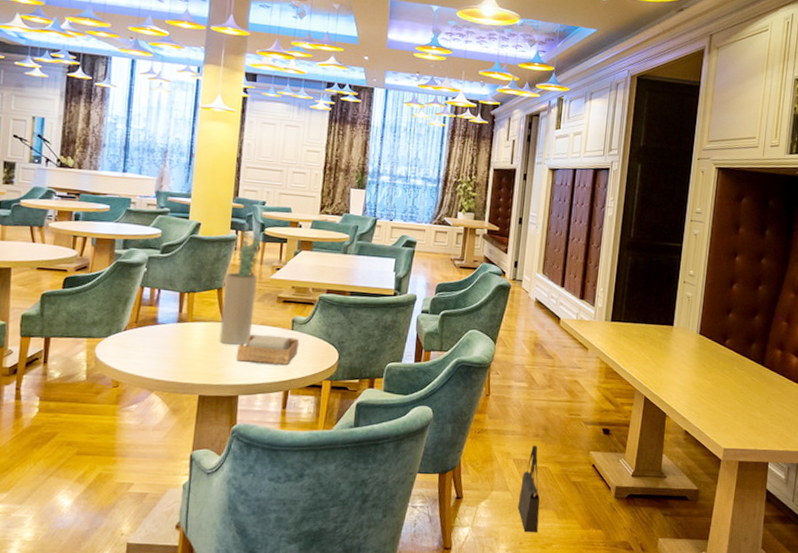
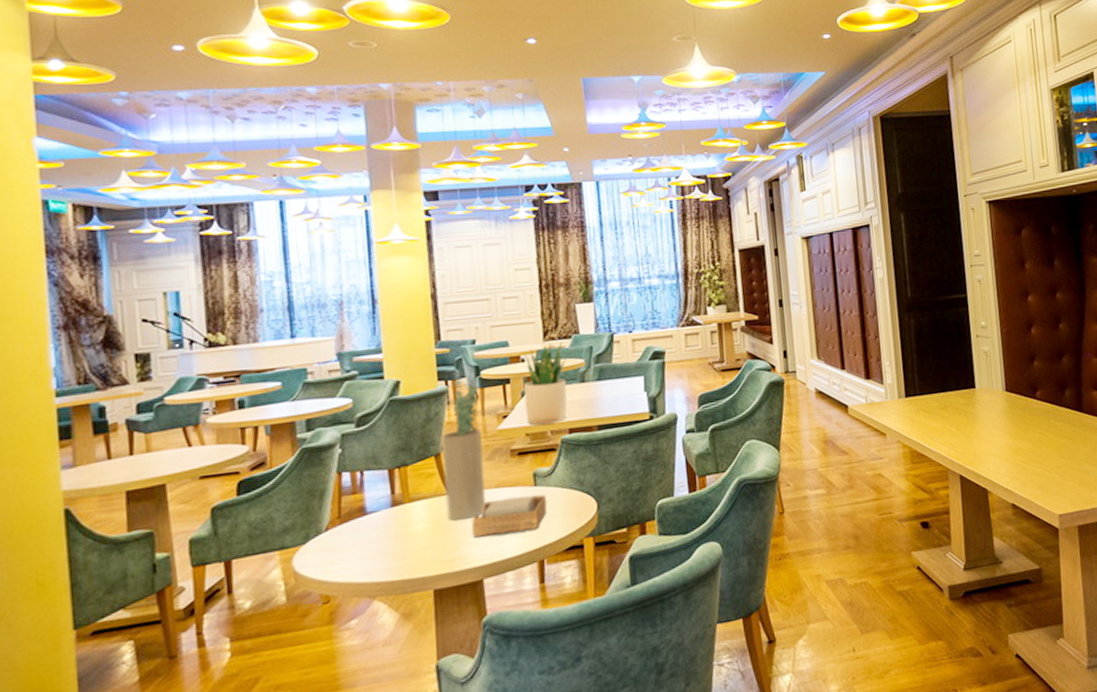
planter: none [294,216,335,283] -> present [523,341,567,425]
tote bag: present [517,445,540,532] -> none [840,559,870,664]

